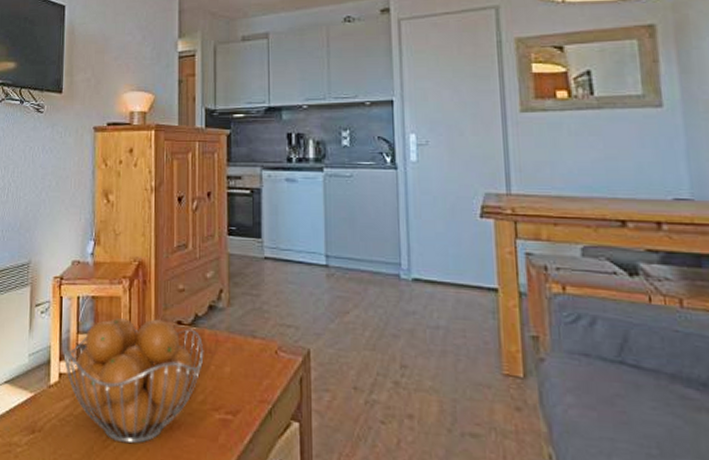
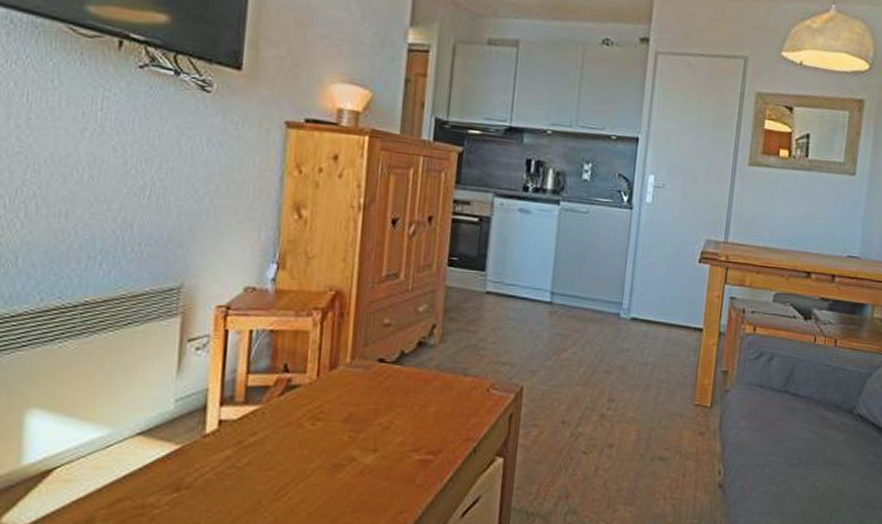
fruit basket: present [63,317,204,444] -> none [226,354,408,493]

